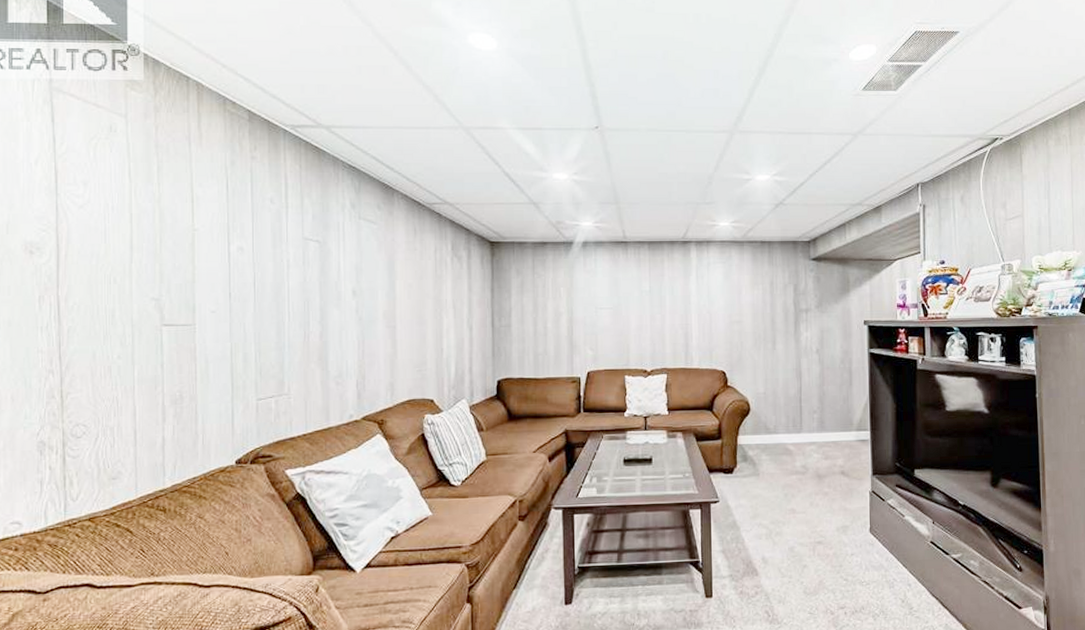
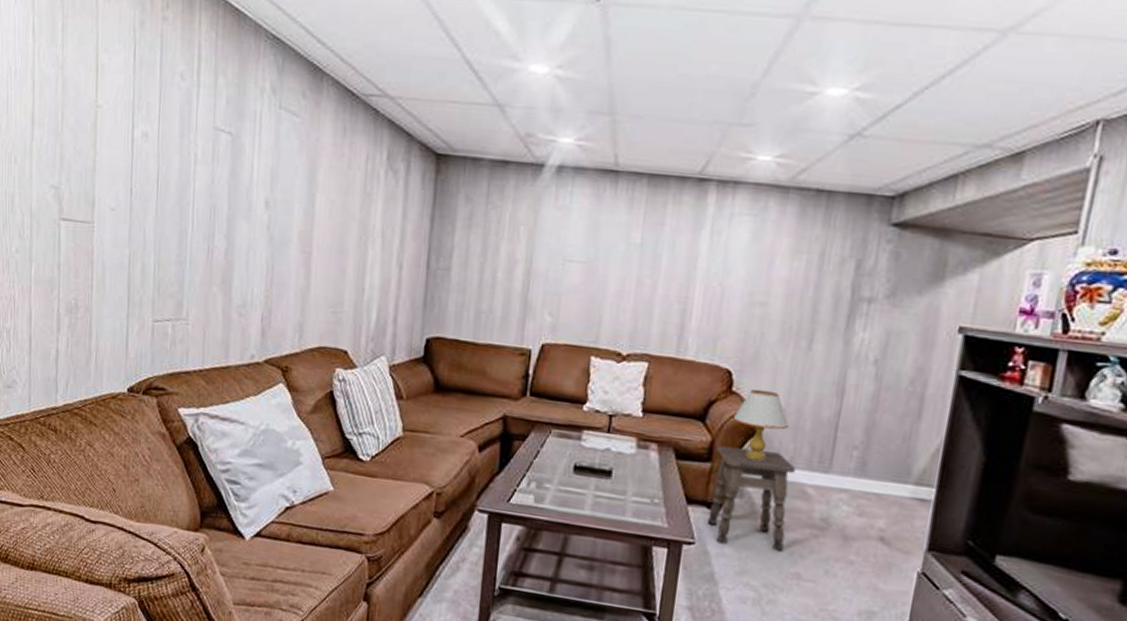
side table: none [723,424,781,498] -> present [707,445,797,553]
table lamp: none [731,381,770,432] -> present [732,389,789,461]

